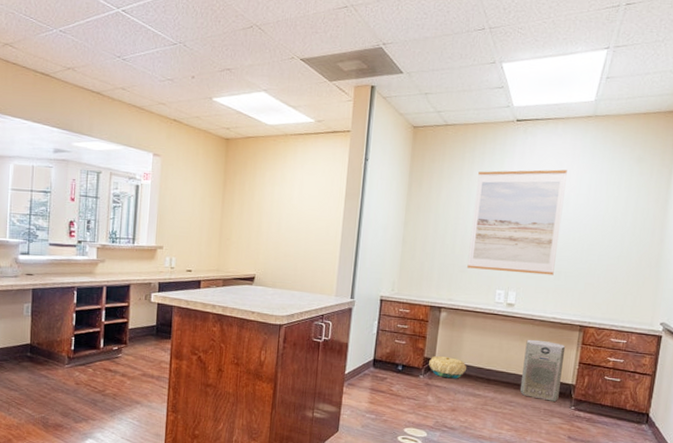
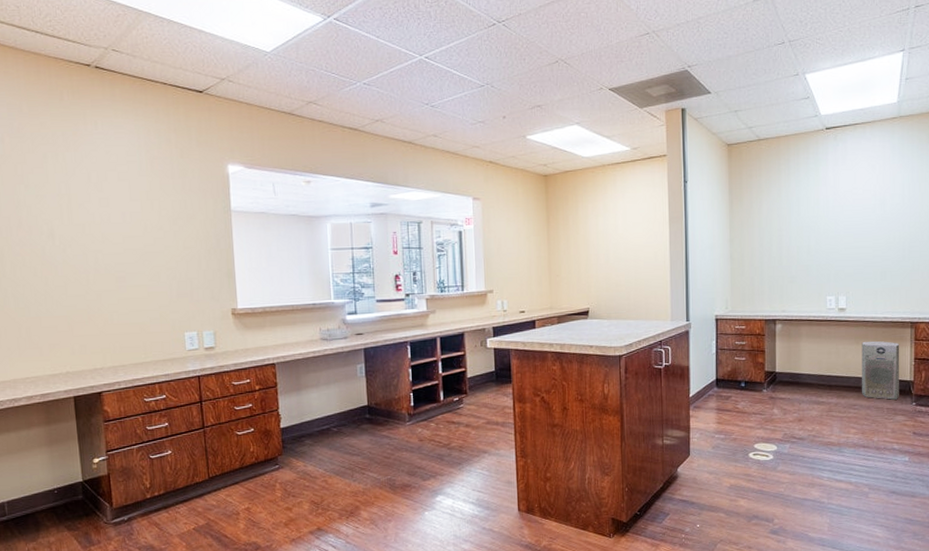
basket: present [429,356,467,379] -> none [771,368,808,390]
wall art: present [467,169,567,275] -> none [795,172,880,278]

